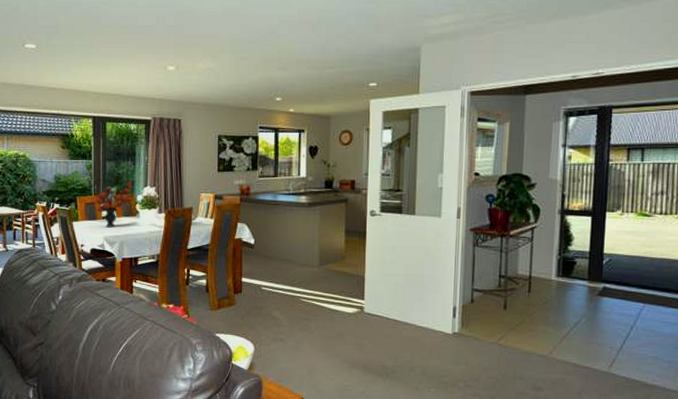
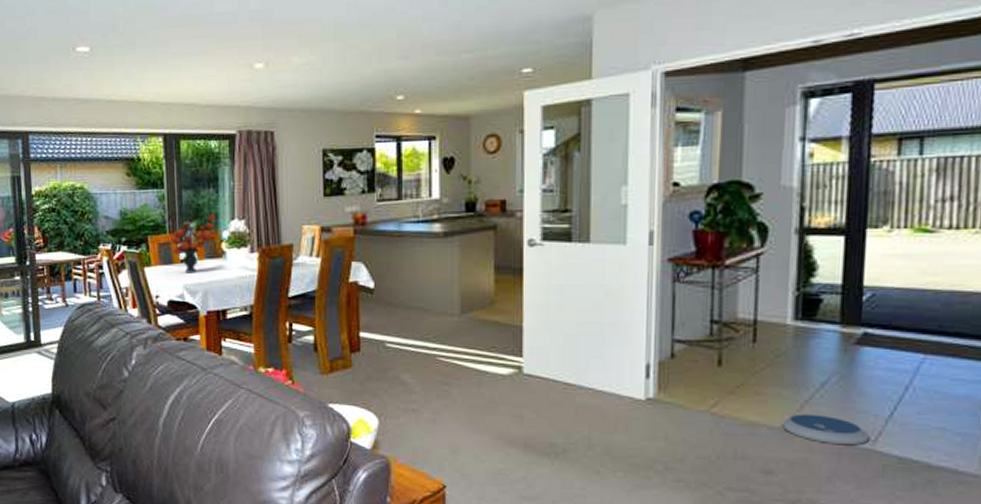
robot vacuum: none [548,346,607,370] -> present [783,414,869,446]

